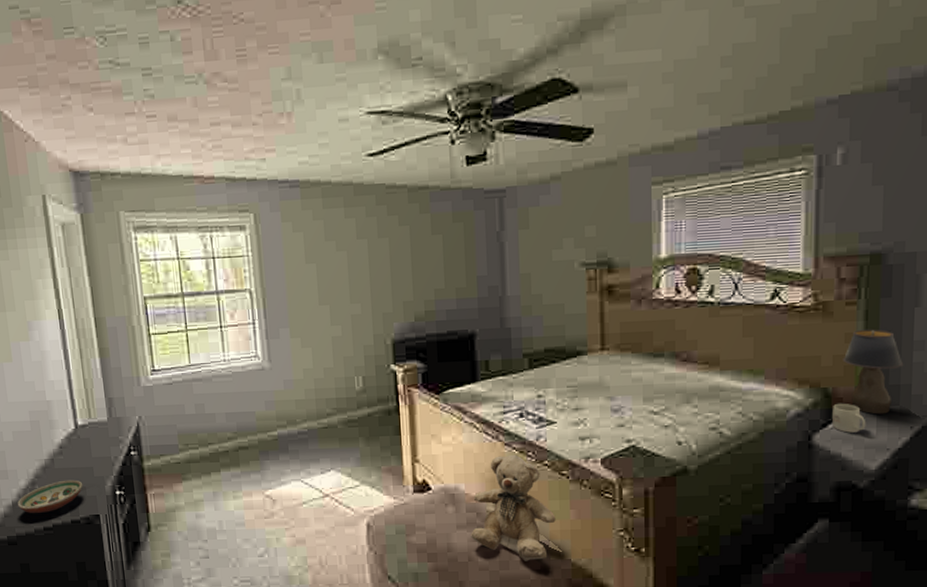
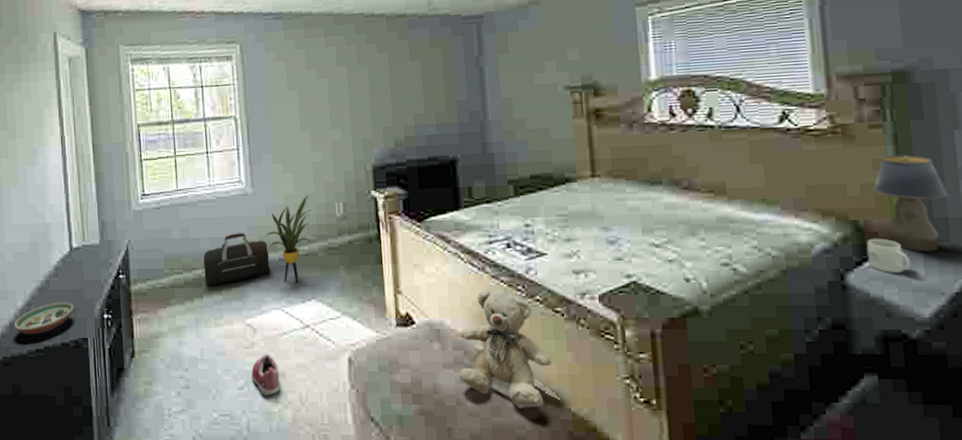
duffel bag: none [219,407,289,461] -> present [203,233,271,287]
shoe: none [271,523,301,563] -> present [251,354,281,397]
house plant: none [283,369,331,455] -> present [265,195,312,283]

